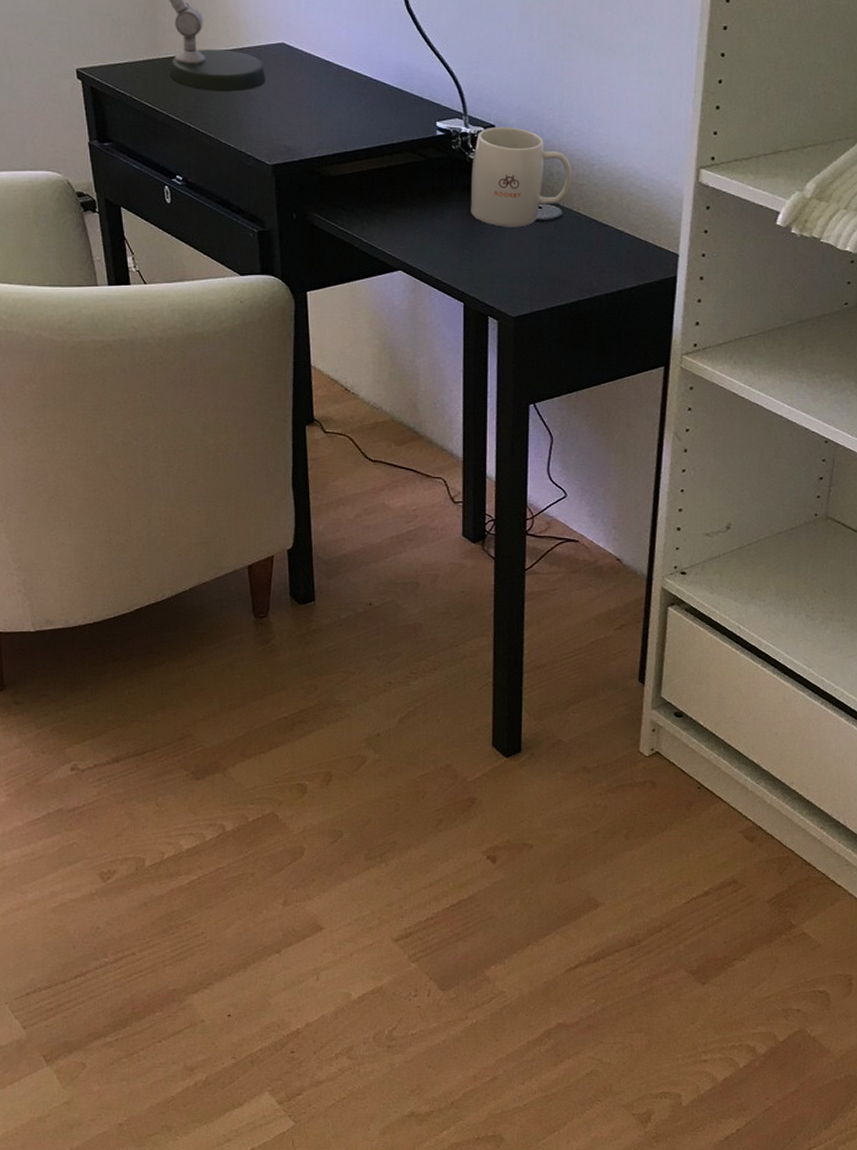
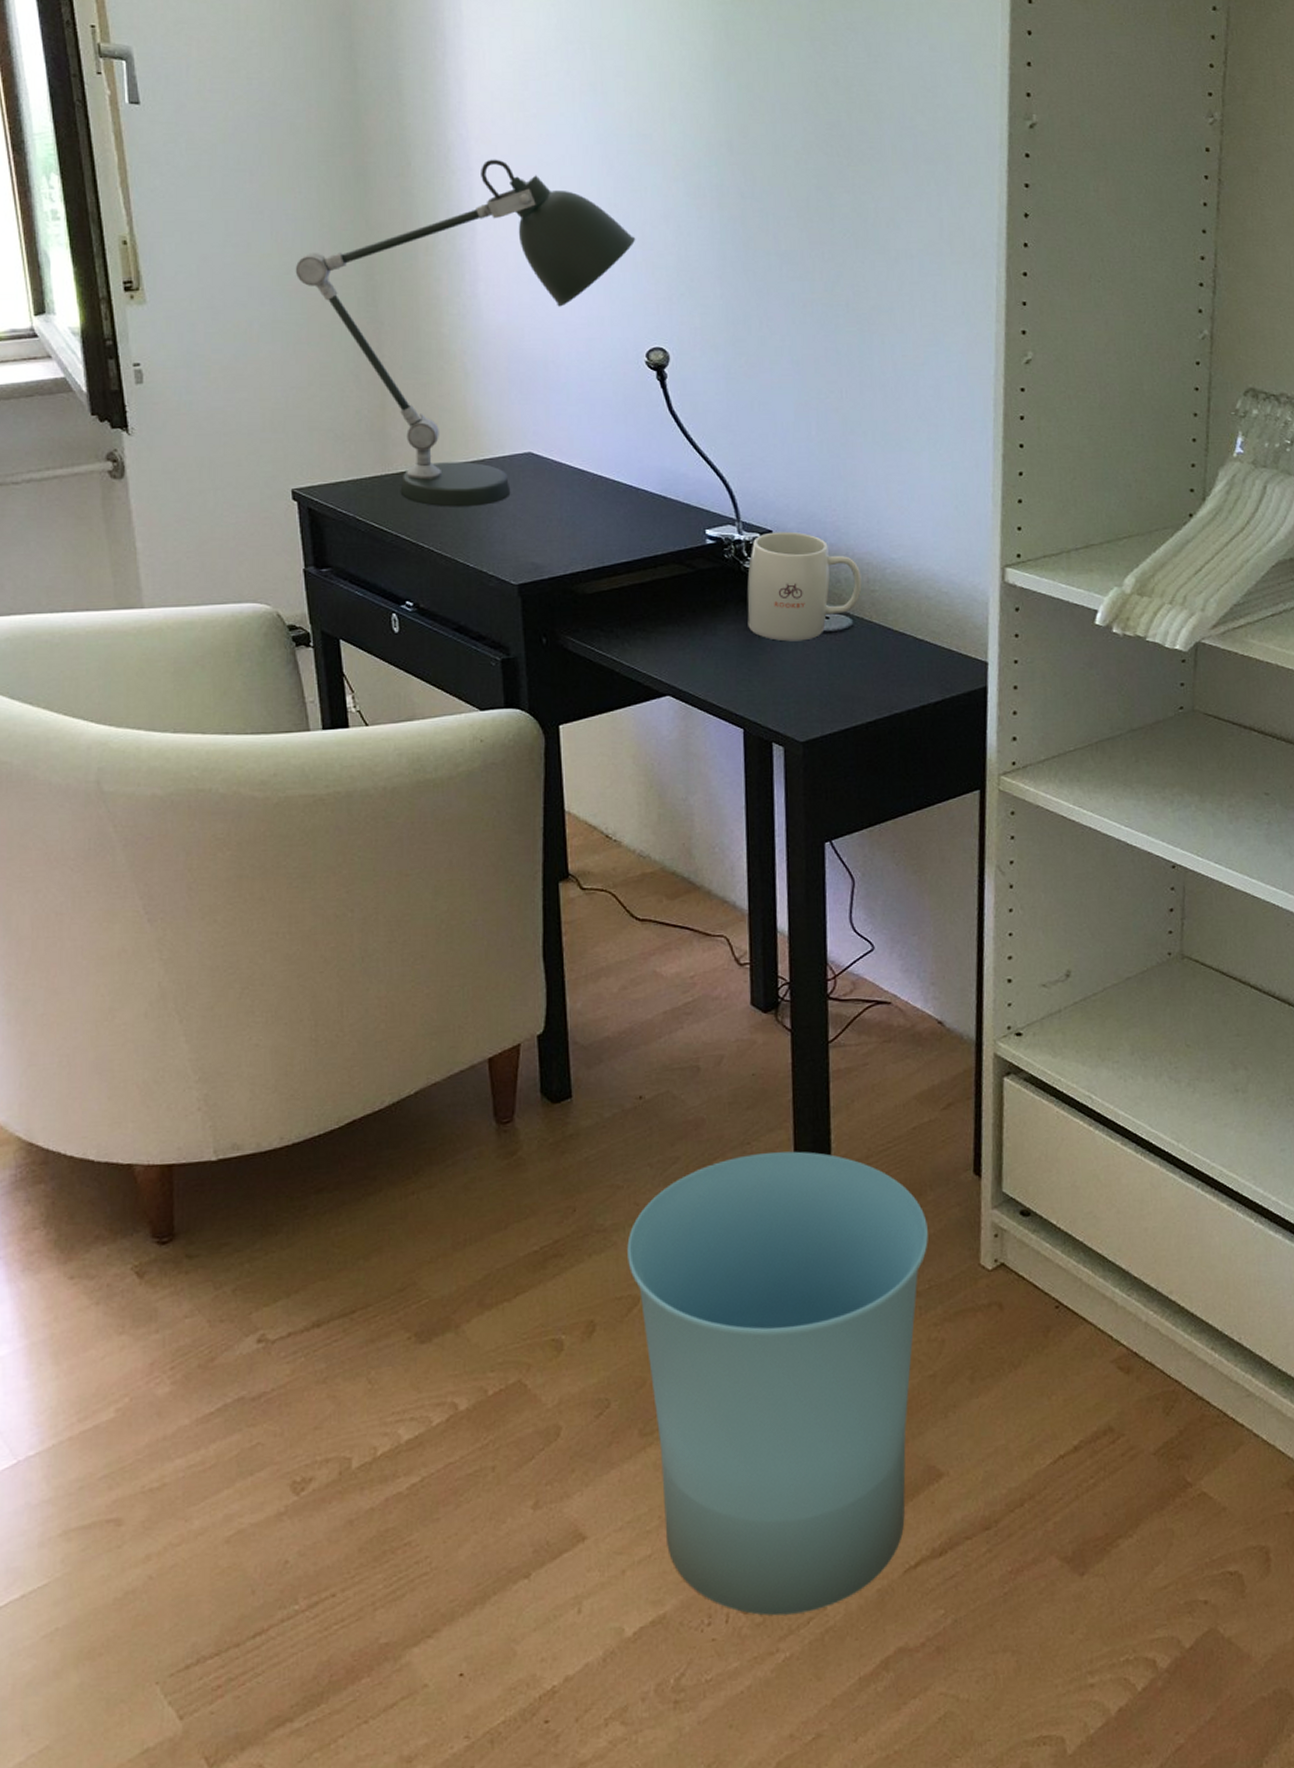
waste bin: none [358,654,599,994] -> present [627,1151,928,1616]

